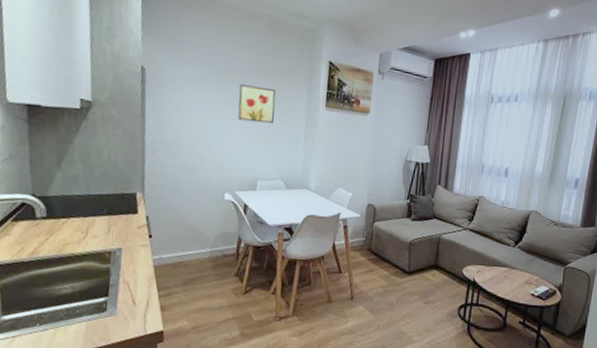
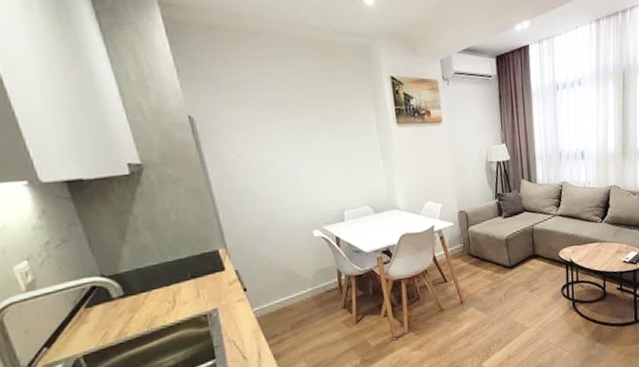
wall art: present [238,84,276,124] -> none [302,115,347,154]

